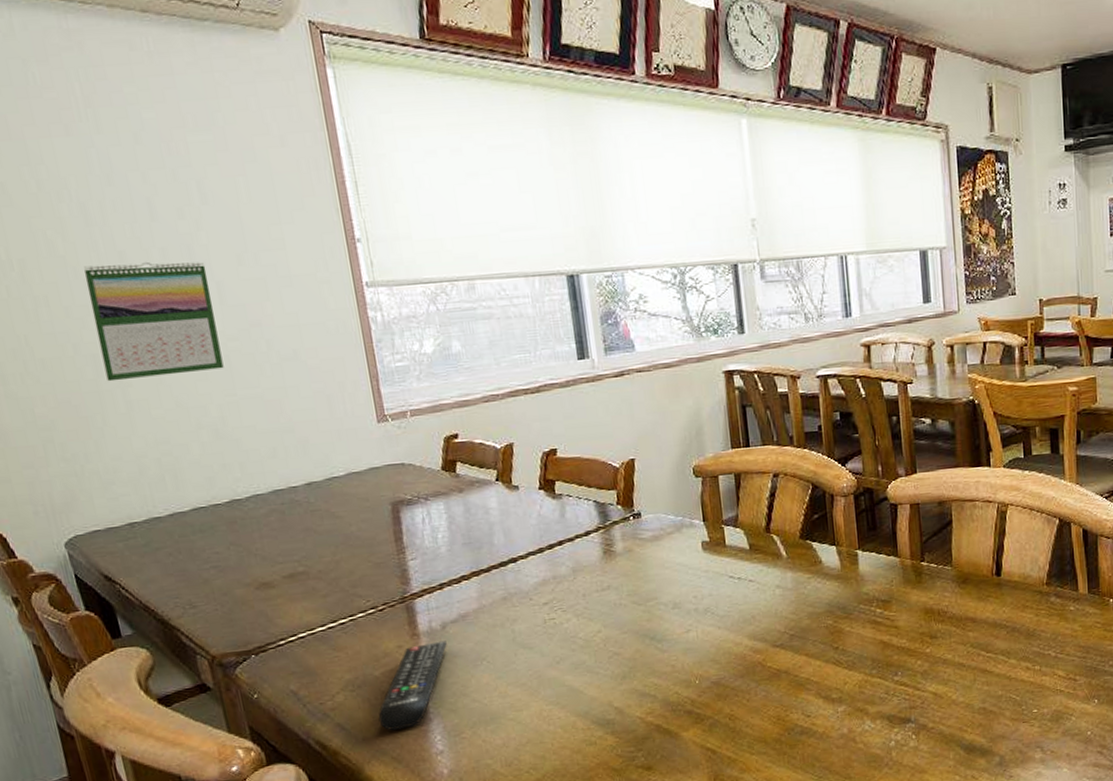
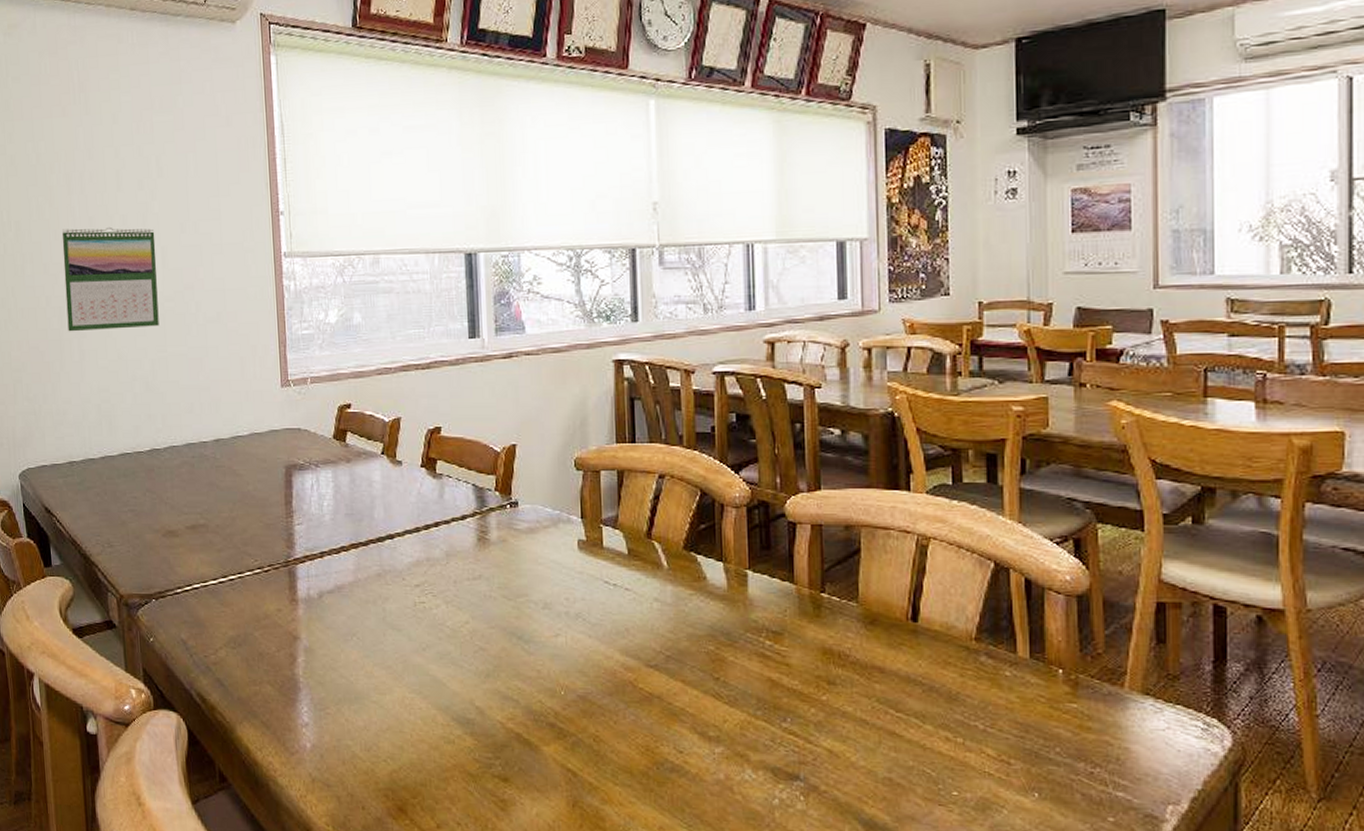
remote control: present [378,640,447,731] -> none [253,610,322,695]

